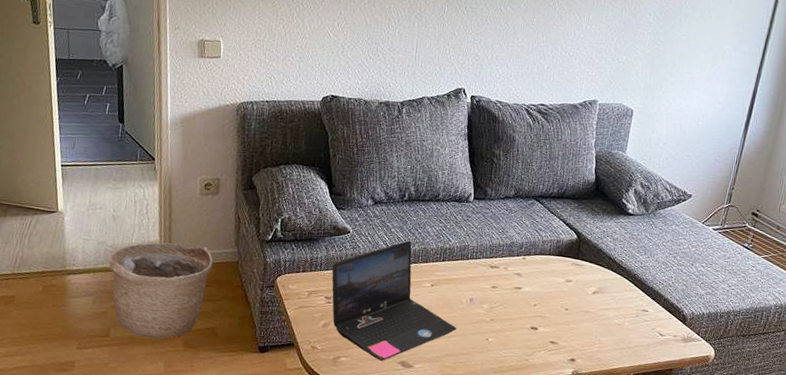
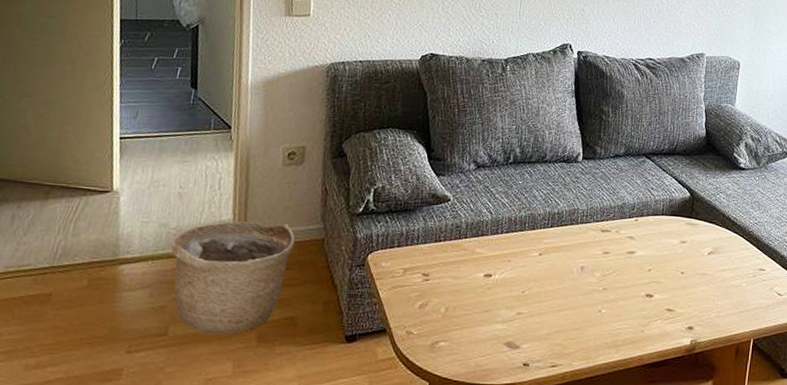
laptop: present [331,240,456,361] -> none [430,206,567,343]

